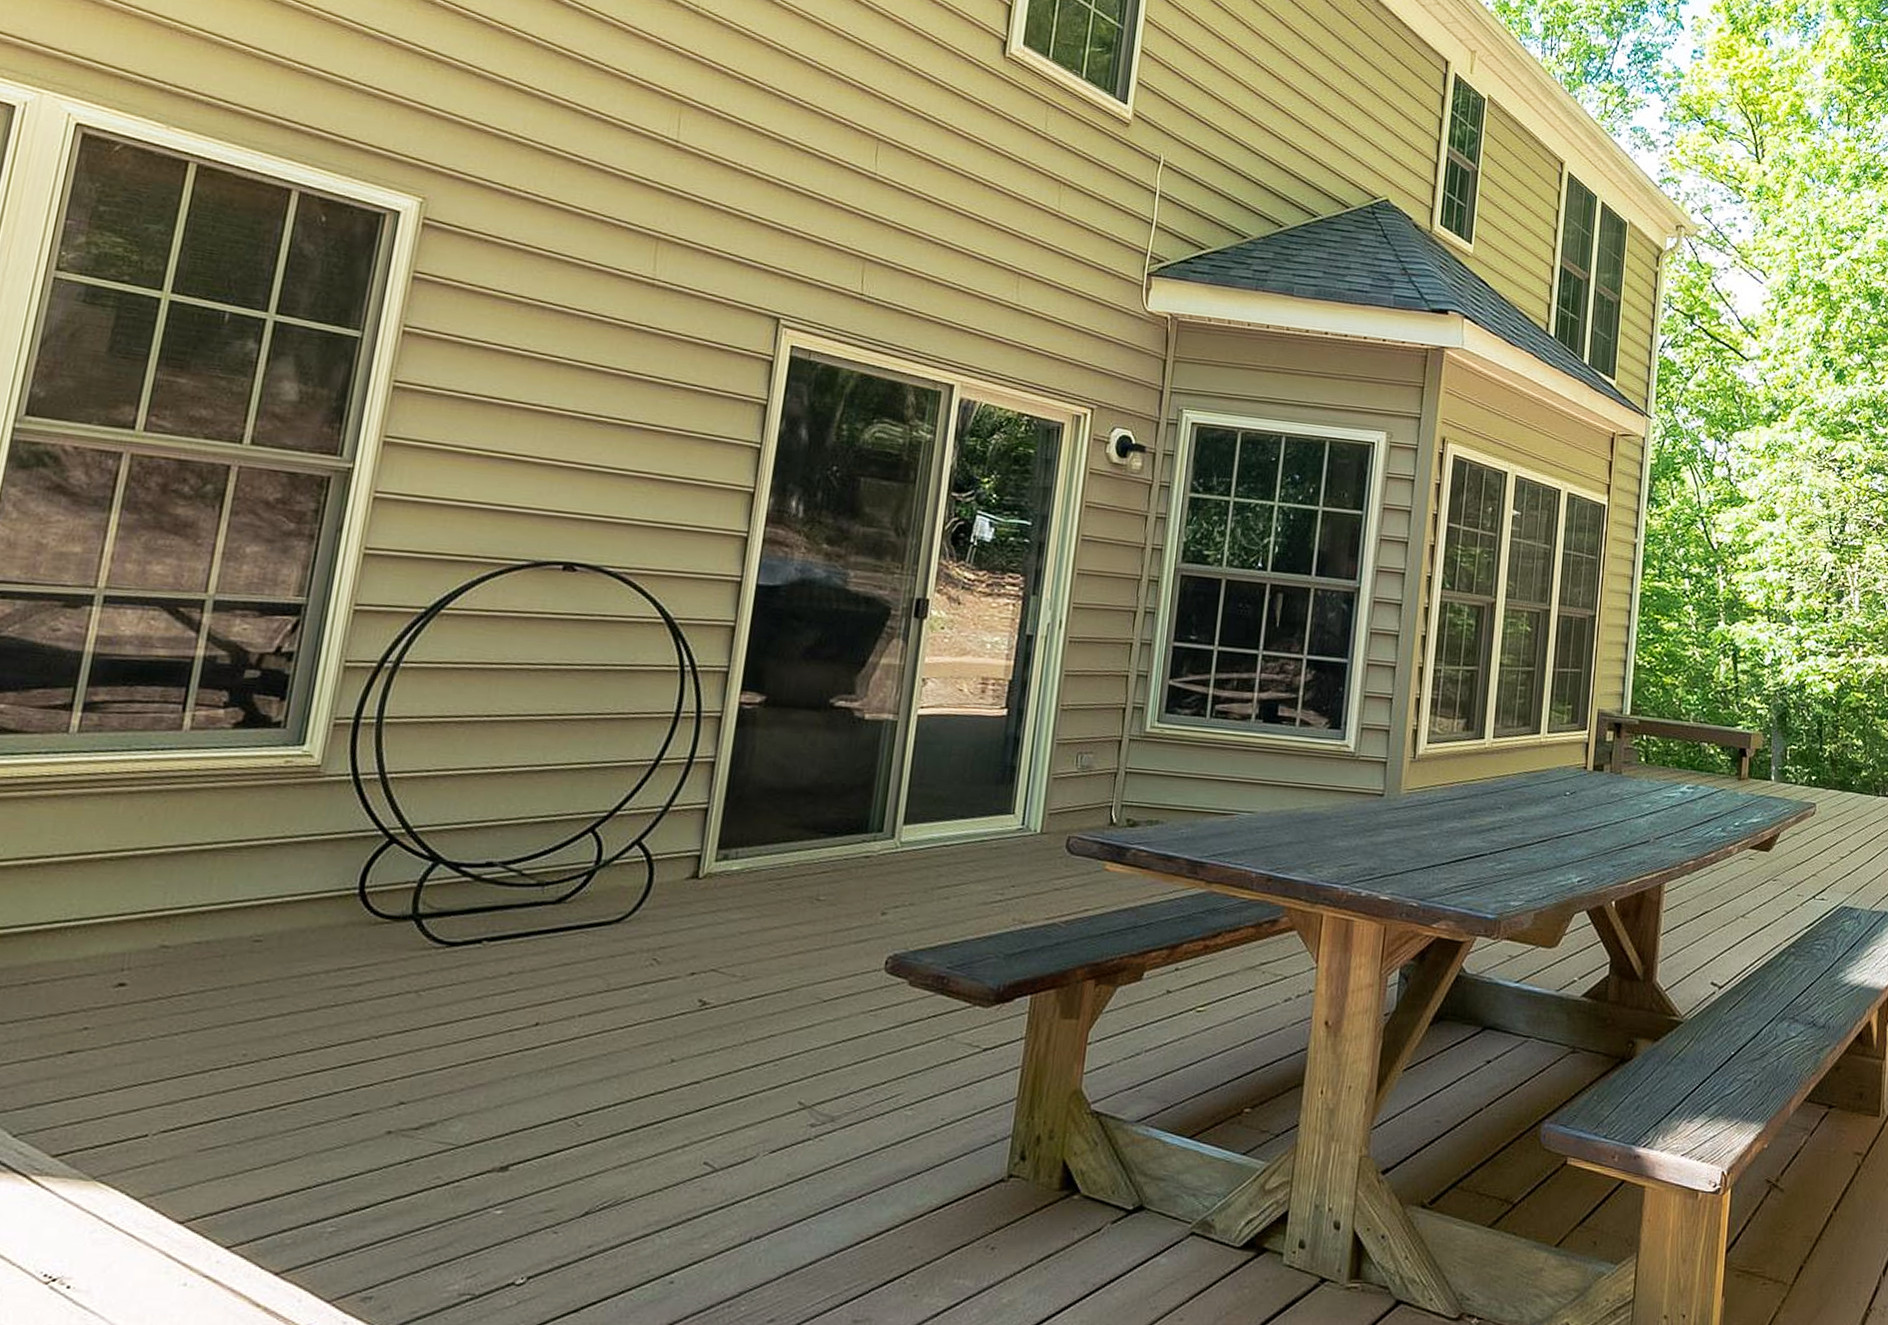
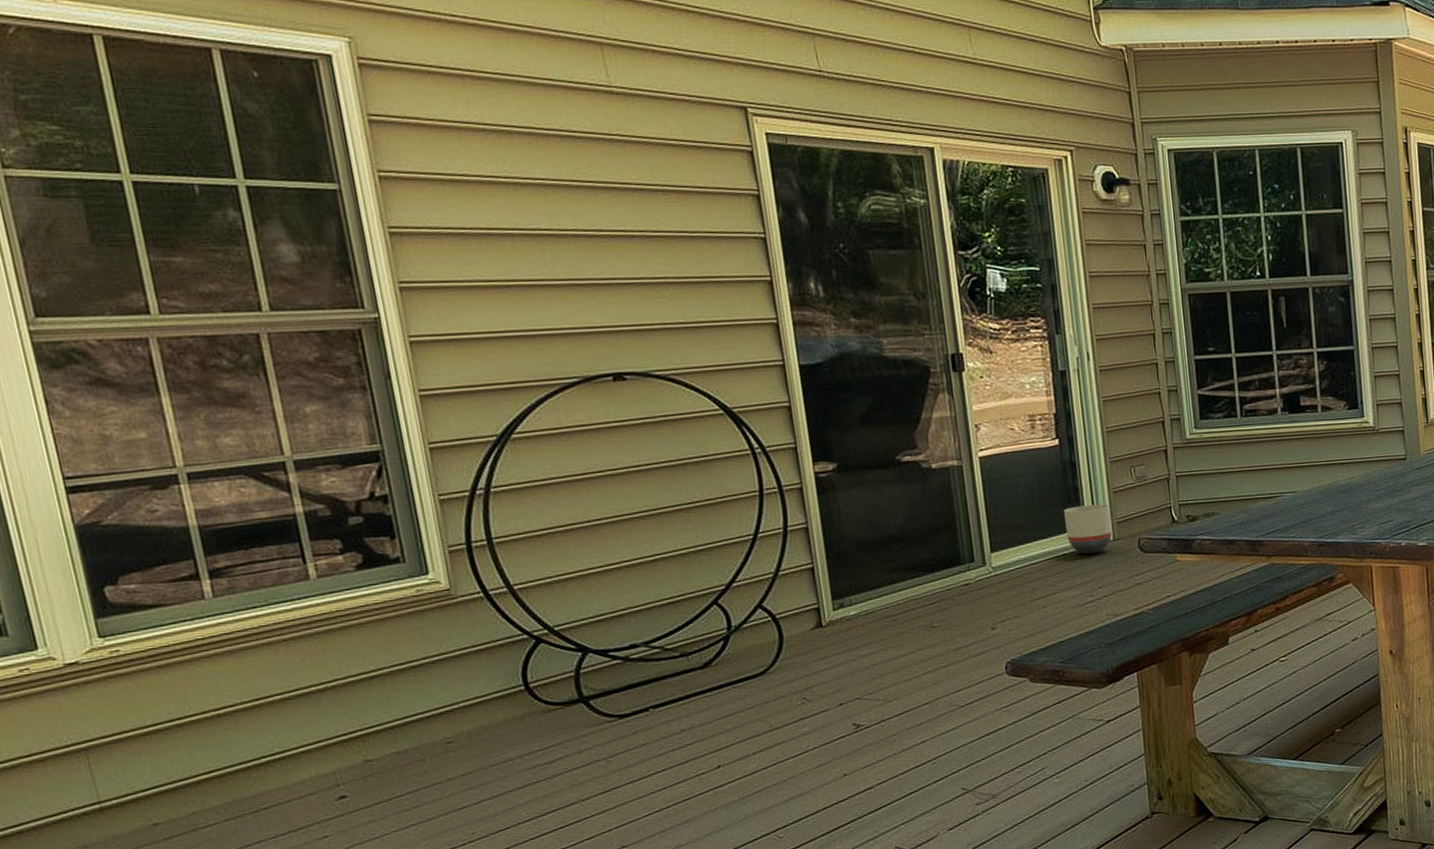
planter: none [990,787,1045,845] -> present [1064,504,1112,554]

